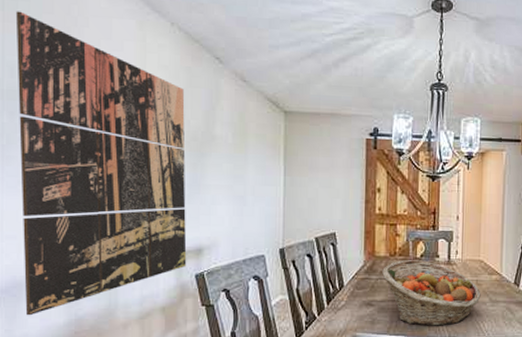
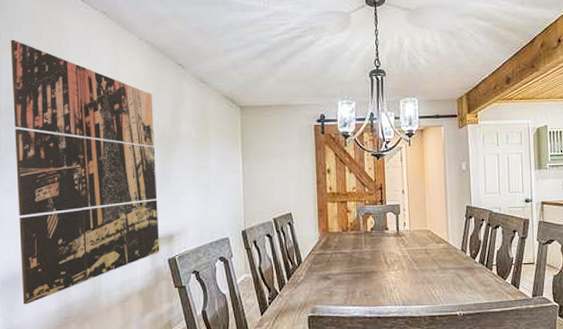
fruit basket: present [382,260,481,326] -> none [336,233,431,296]

